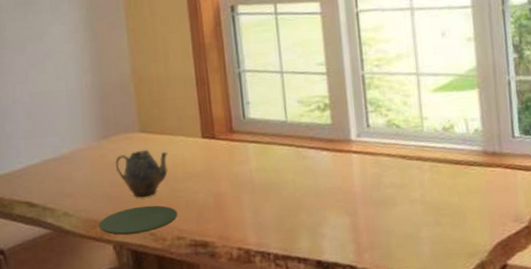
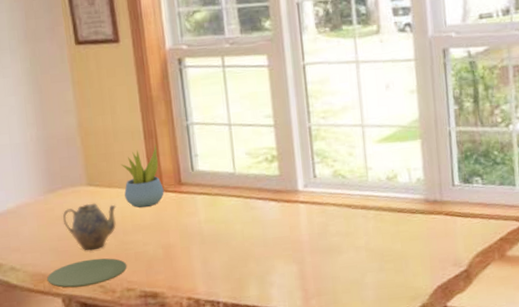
succulent plant: none [173,91,216,155] -> present [120,144,164,208]

